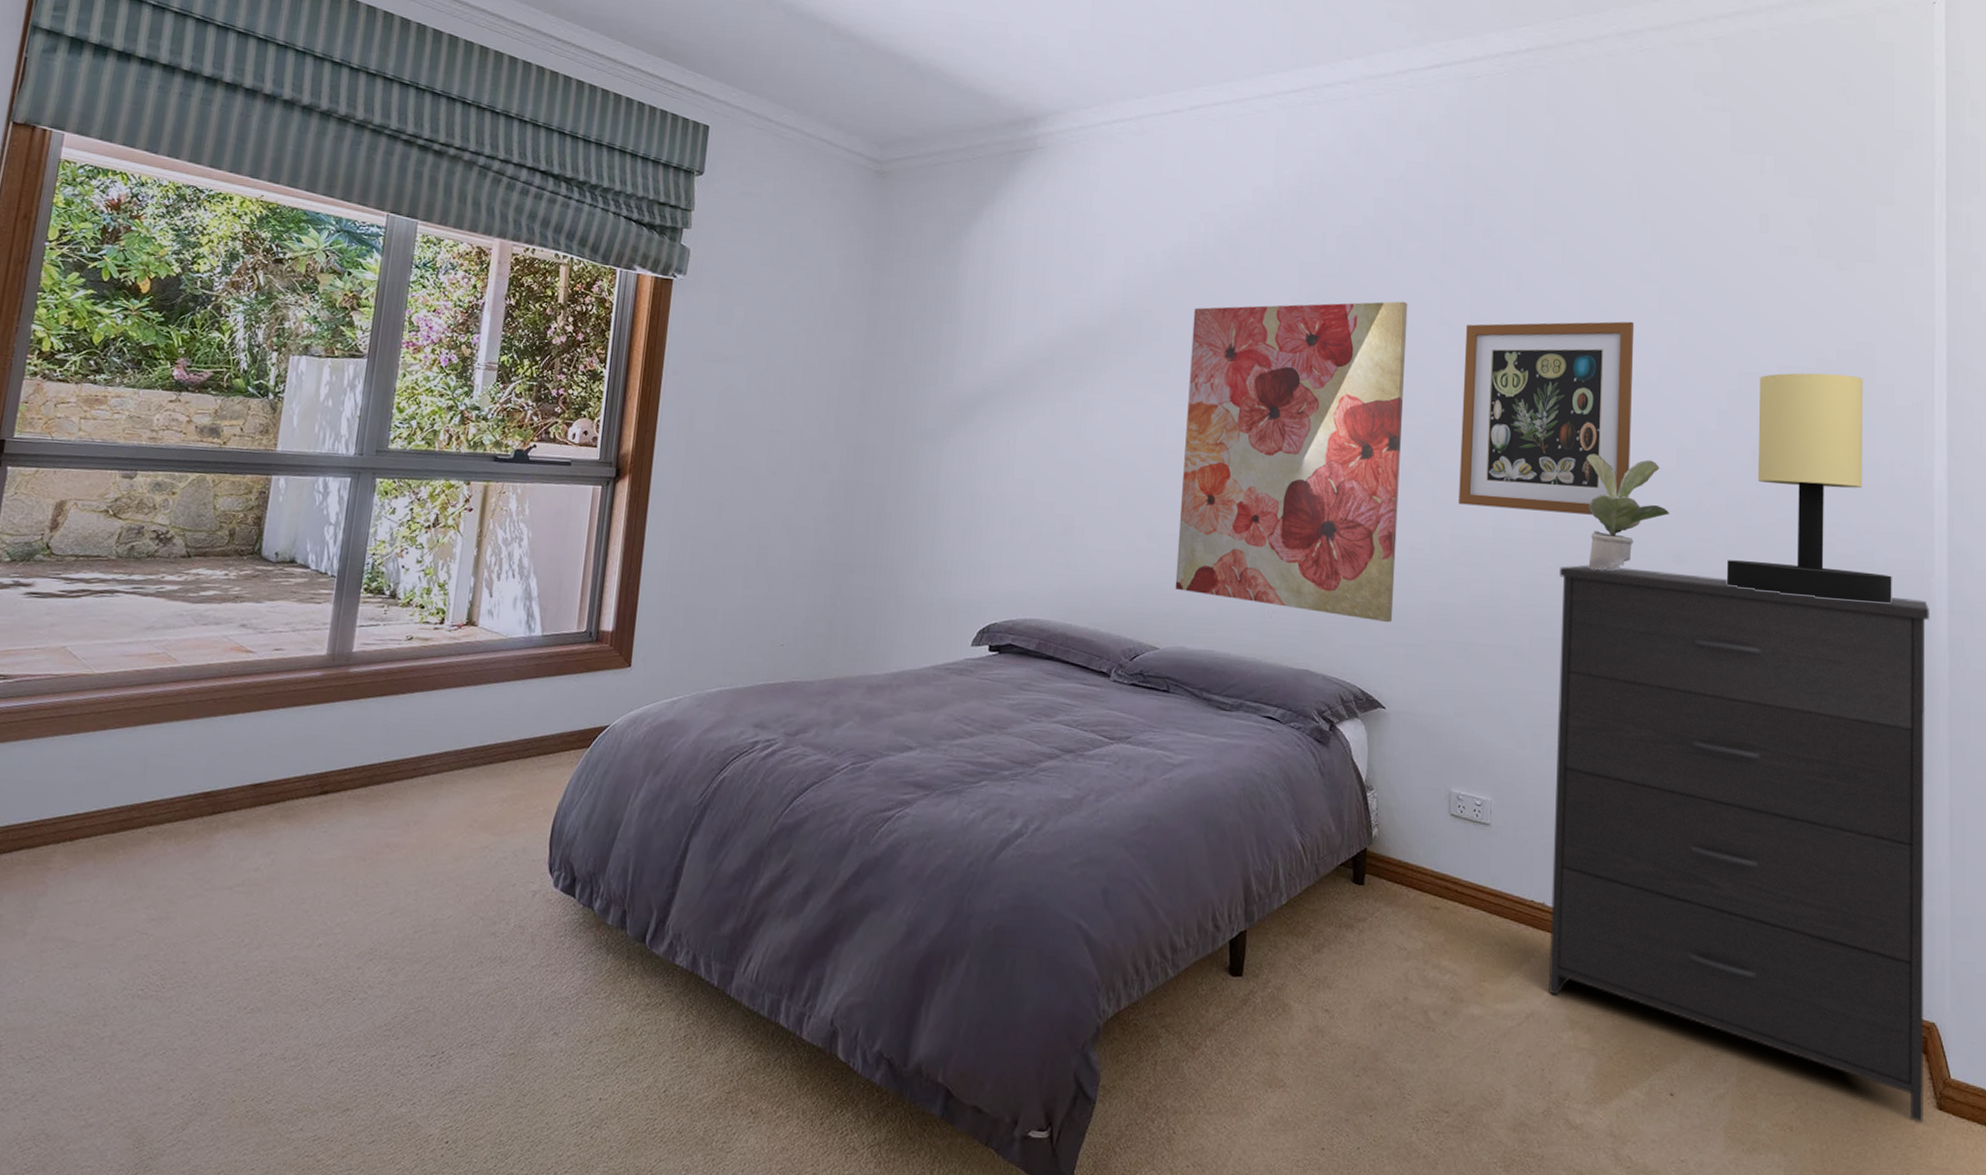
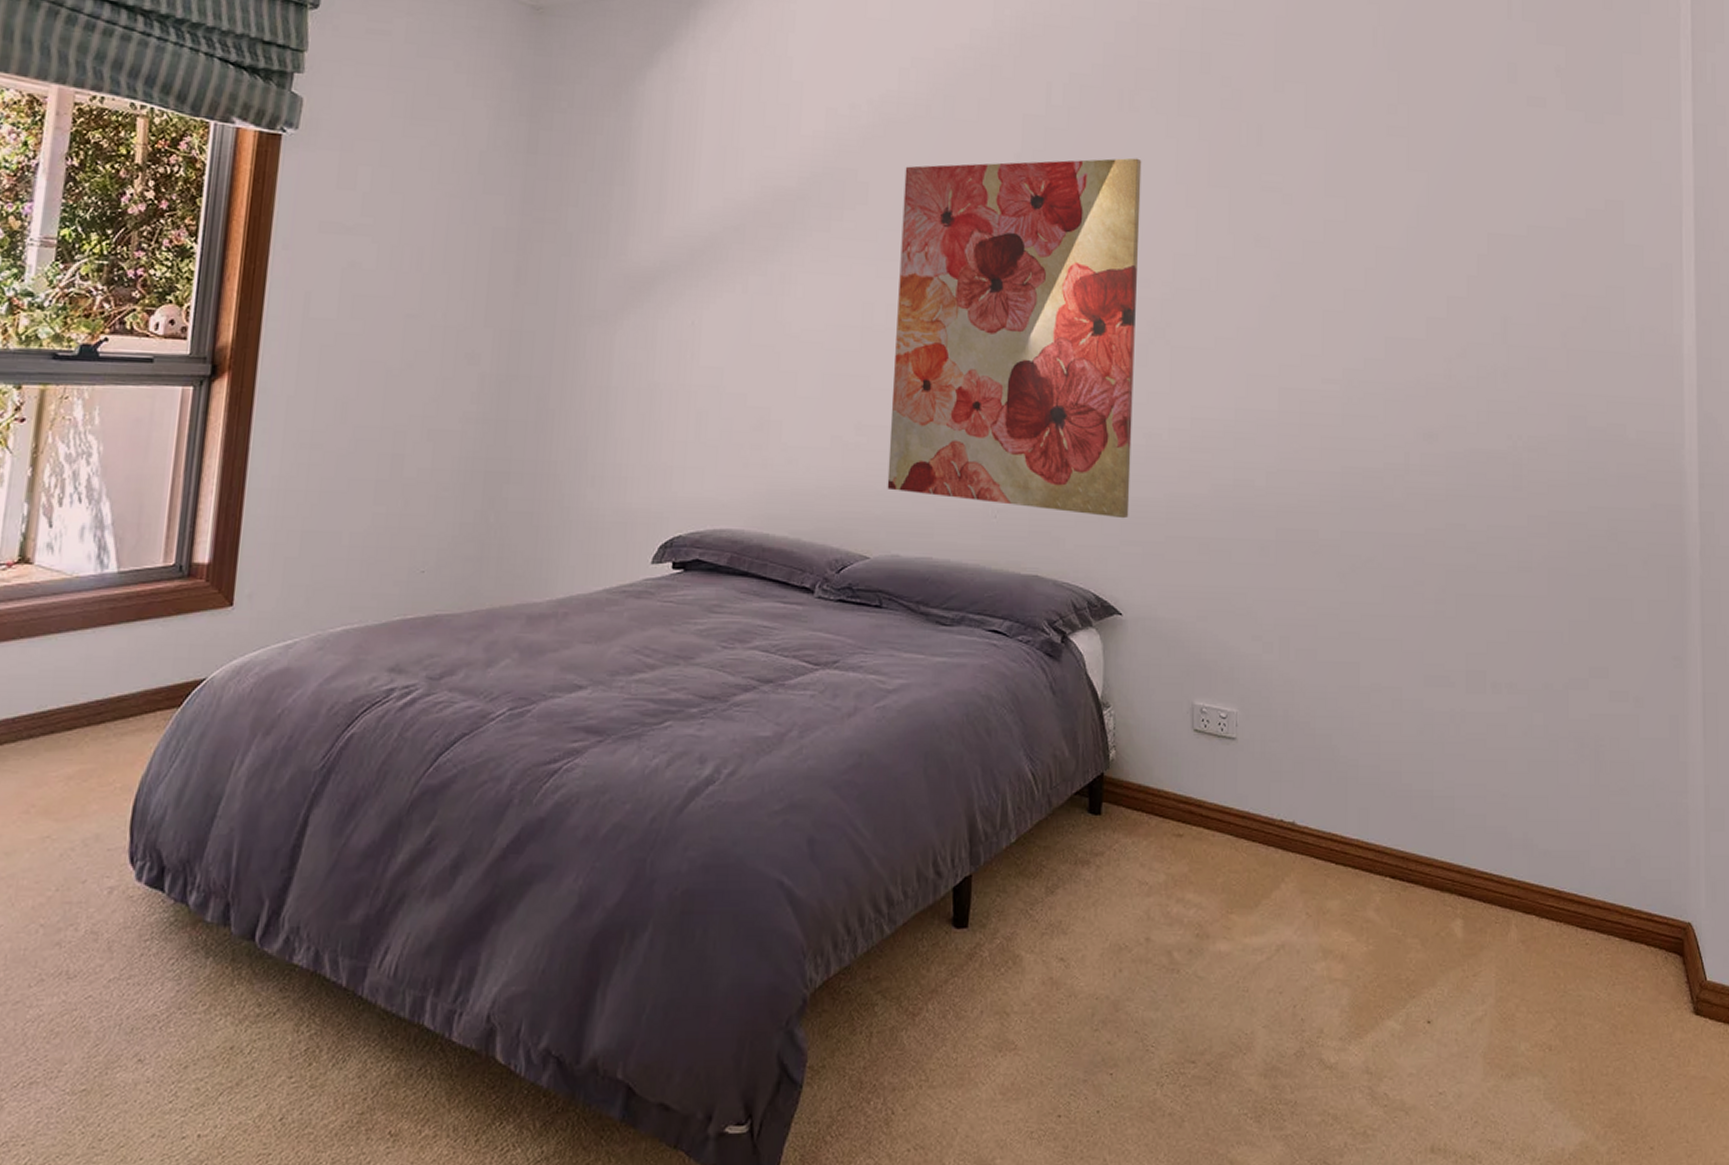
wall art: present [1458,321,1635,515] -> none [1198,179,1381,392]
dresser: present [1548,564,1931,1123] -> none [1299,447,1682,1030]
potted plant: present [1586,453,1669,570] -> none [1333,325,1419,452]
table lamp: present [1727,373,1892,603] -> none [1479,233,1644,478]

